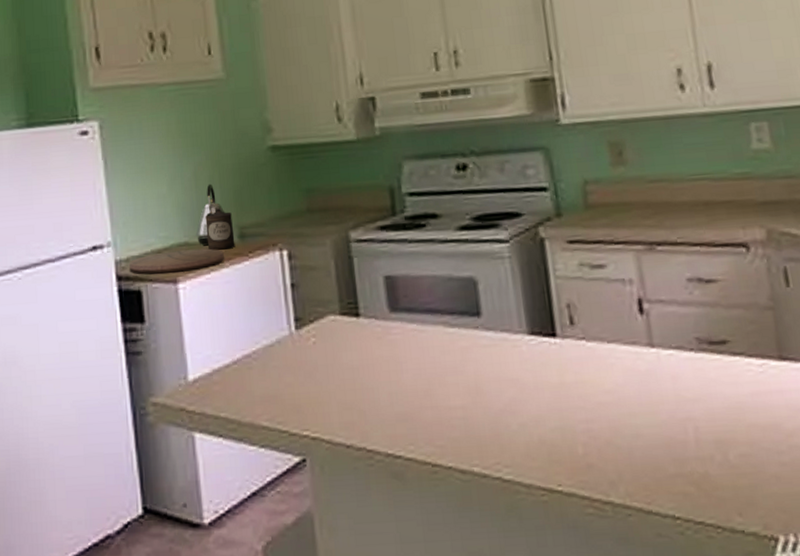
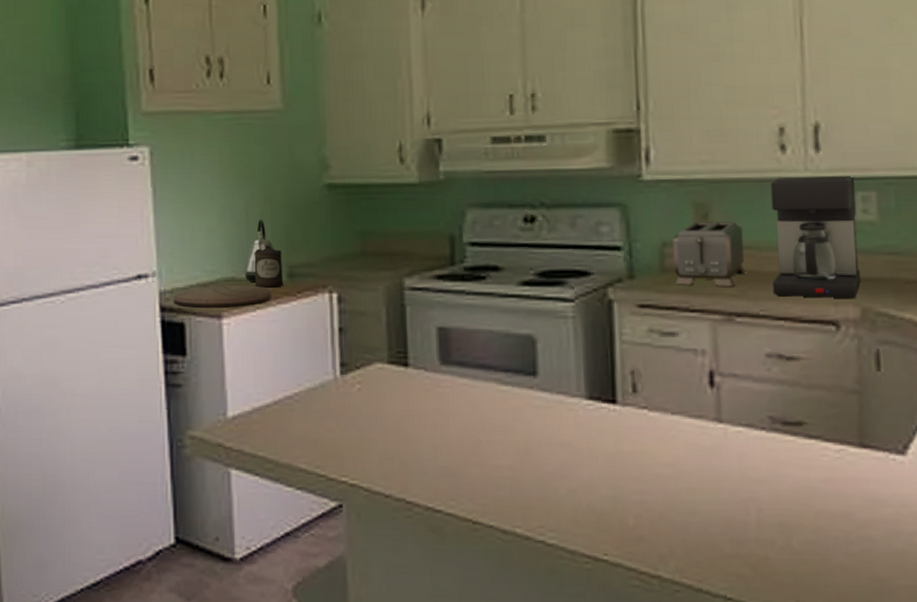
toaster: none [593,157,661,220] -> present [673,221,746,288]
coffee maker: none [674,107,764,224] -> present [770,175,862,299]

